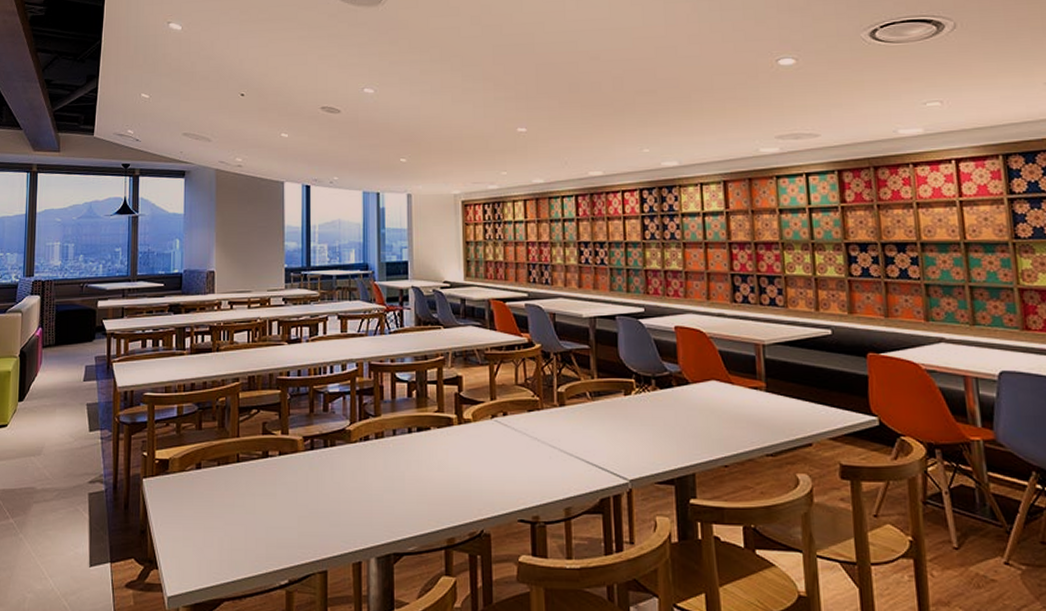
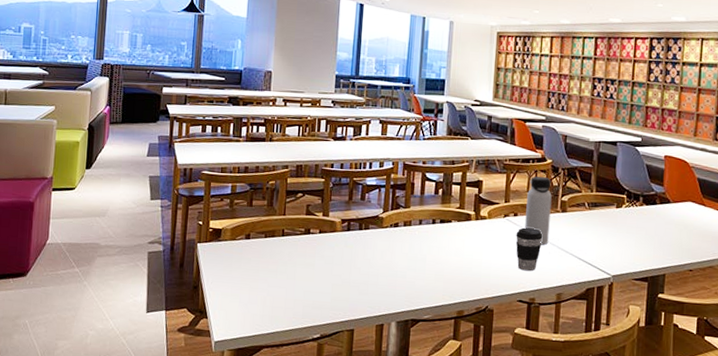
coffee cup: none [508,429,540,483] -> present [516,227,543,271]
water bottle: none [516,364,548,449] -> present [525,176,552,246]

